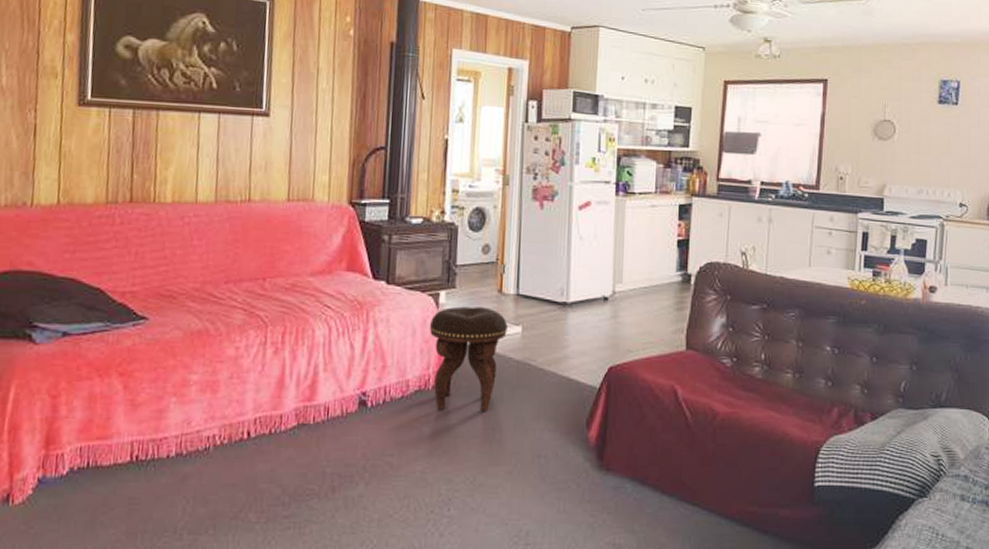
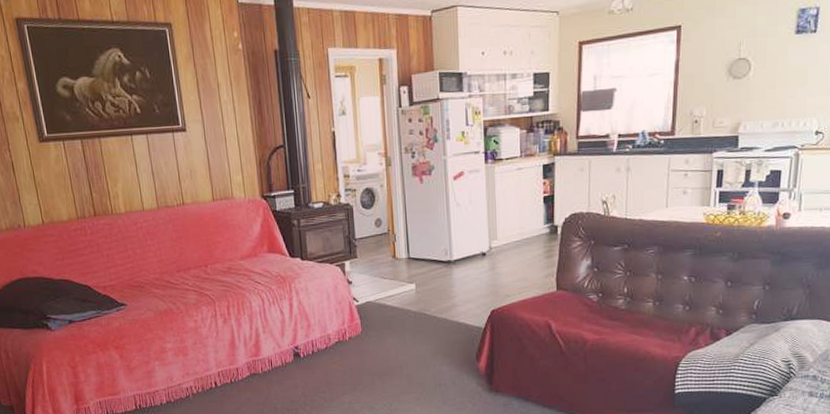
footstool: present [429,306,508,411] -> none [340,271,404,355]

